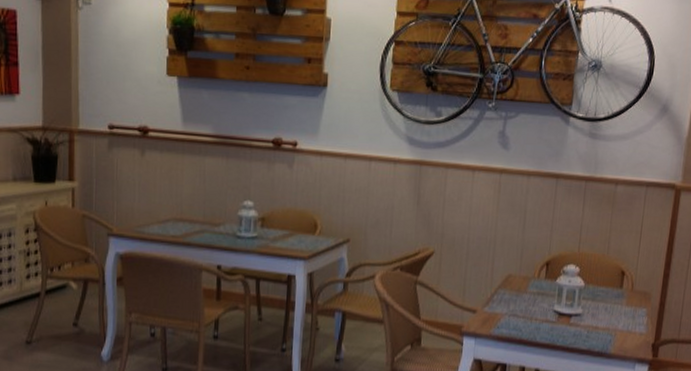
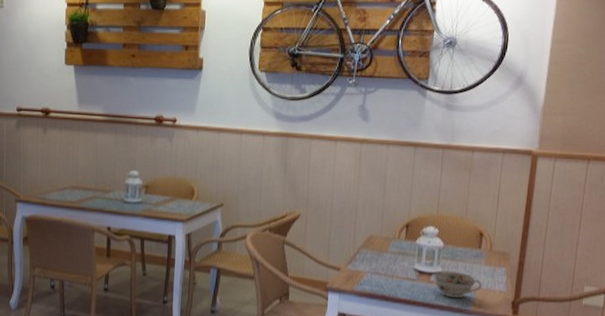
teacup: none [575,312,623,342] -> present [435,271,482,299]

